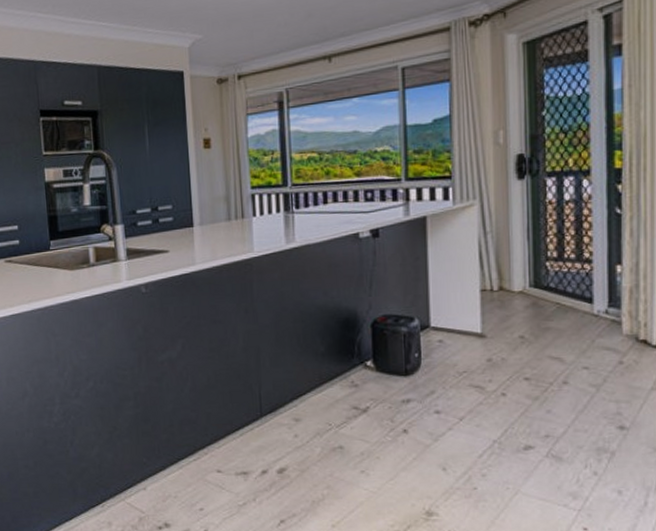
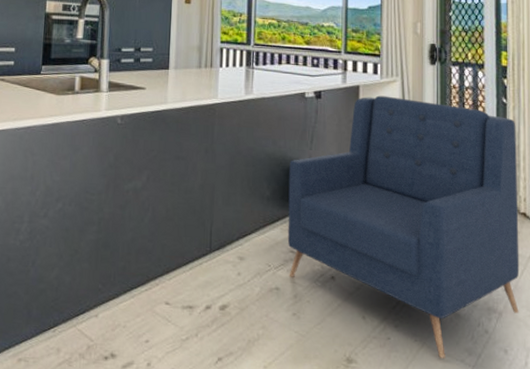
armchair: none [345,224,638,504] -> present [287,95,520,359]

